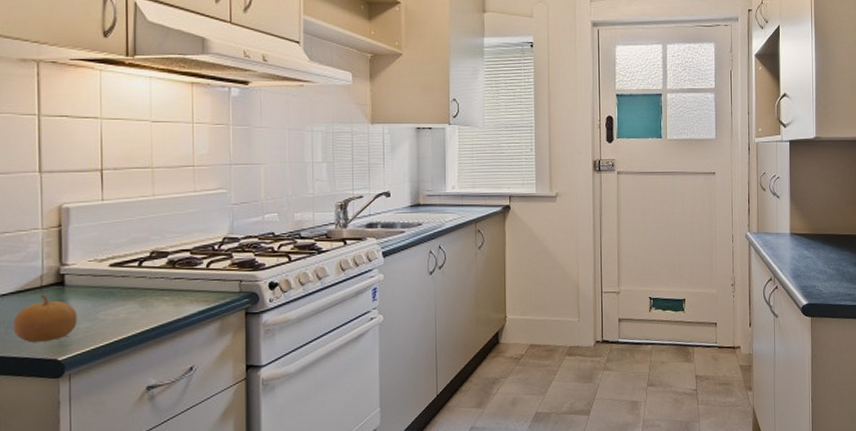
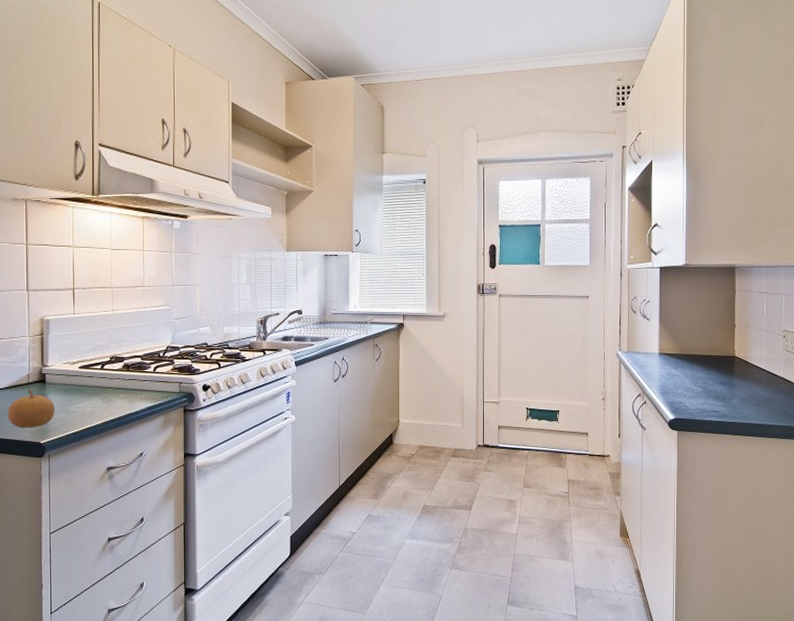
dish rack: none [373,197,476,221] -> present [288,314,374,335]

